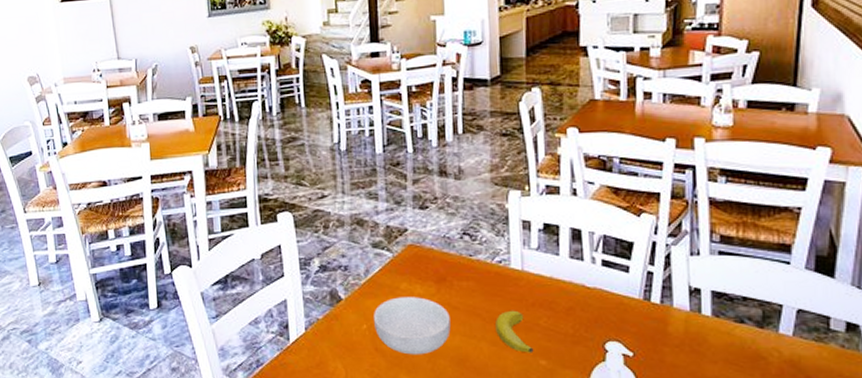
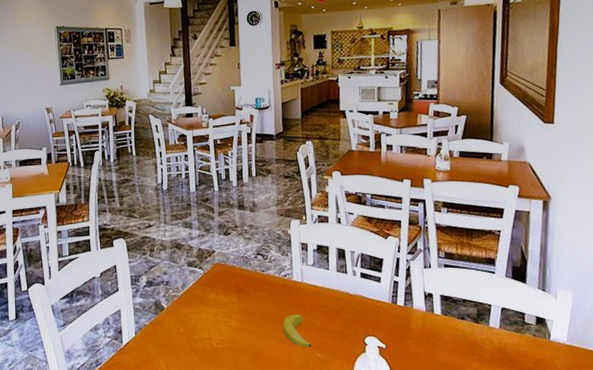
cereal bowl: present [374,297,451,355] -> none [189,305,249,352]

